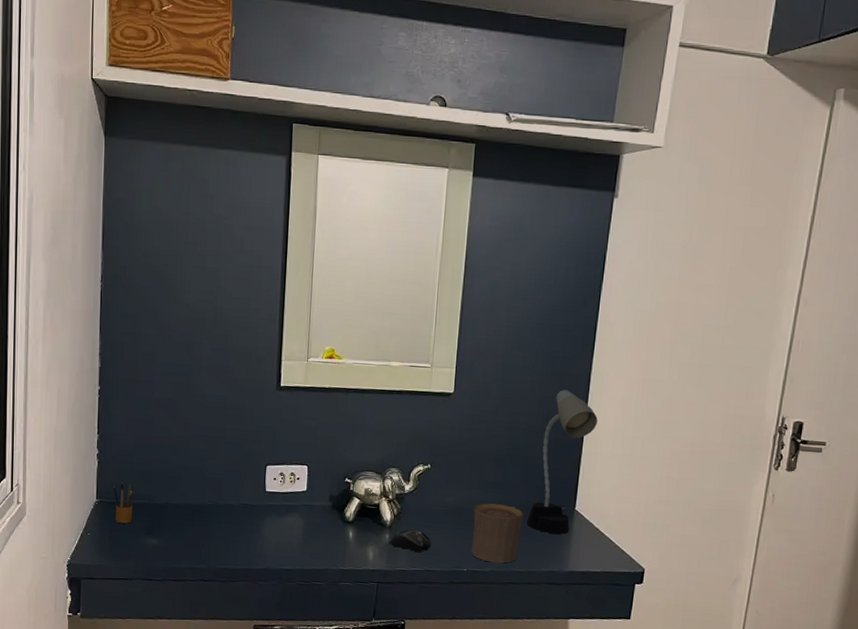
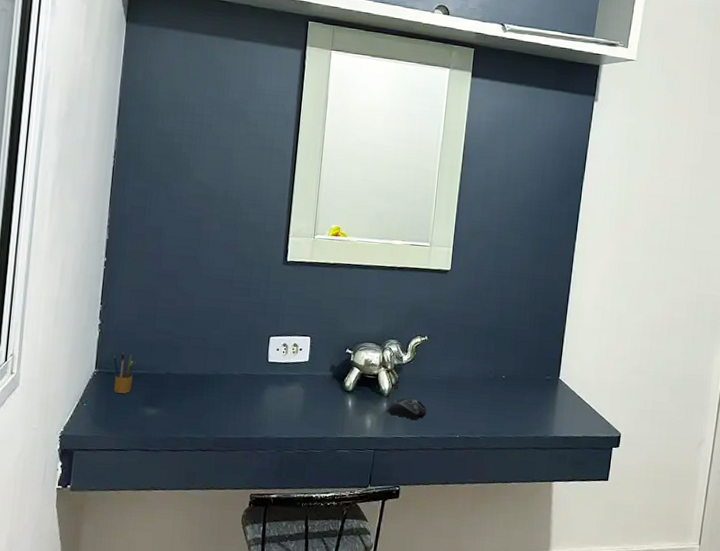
cup: present [471,503,524,564] -> none [463,373,513,430]
desk lamp: present [527,390,598,534] -> none [515,269,580,402]

